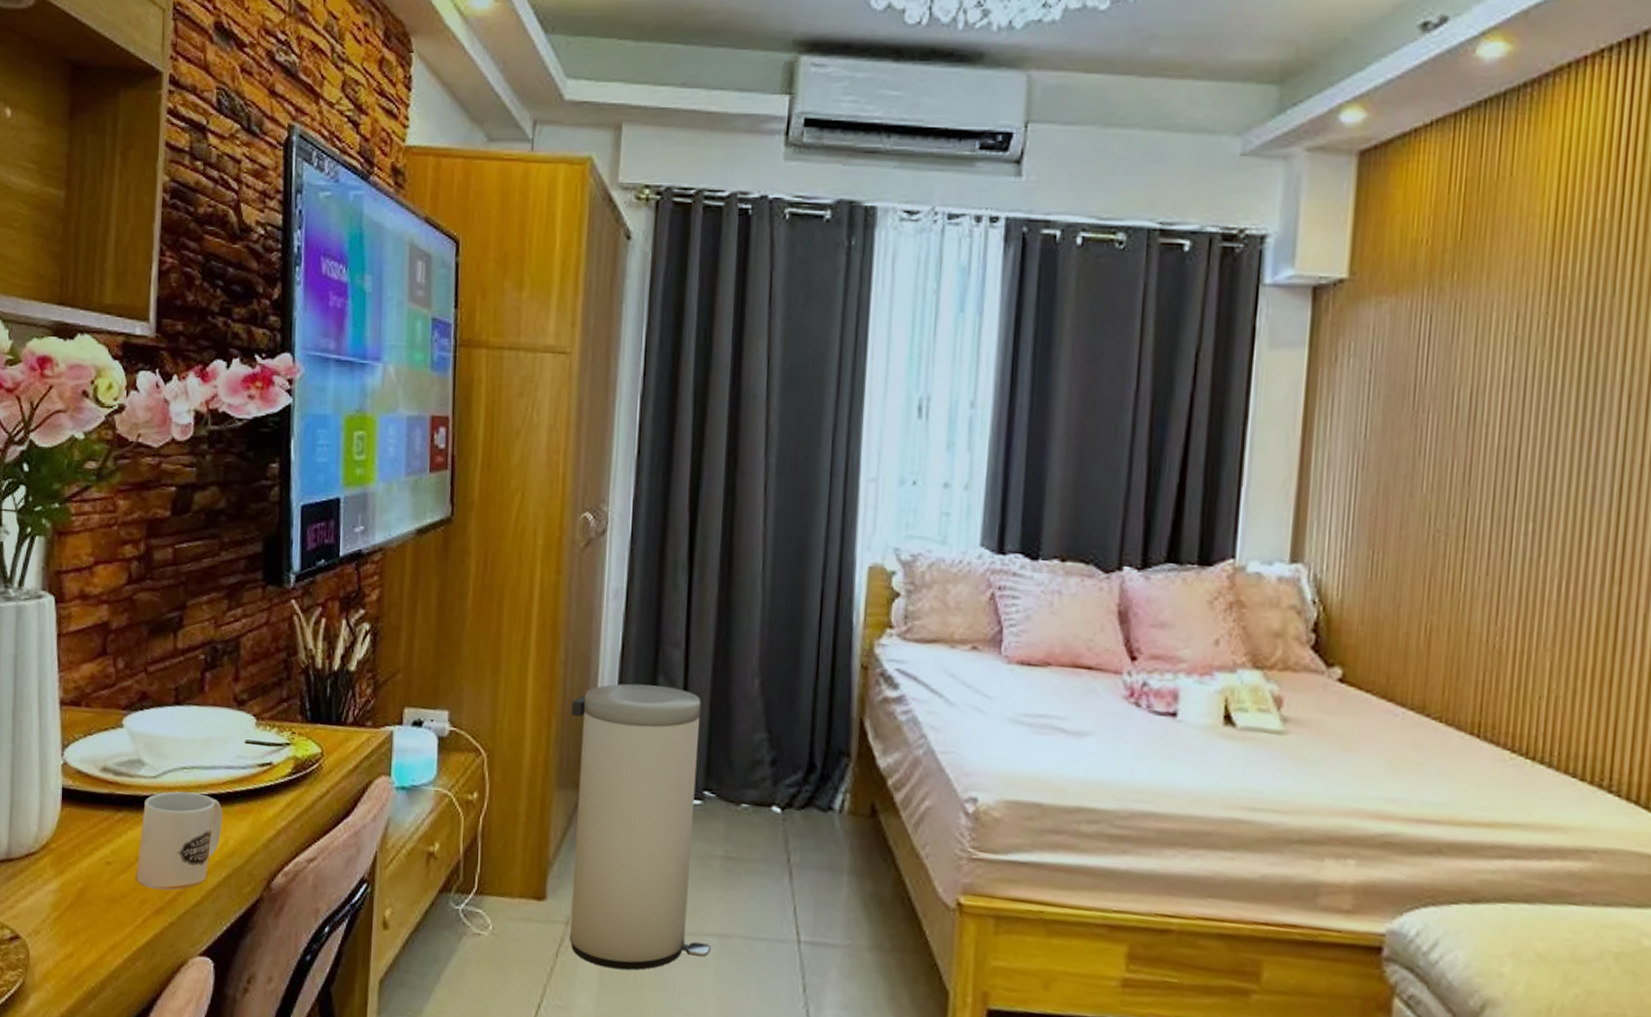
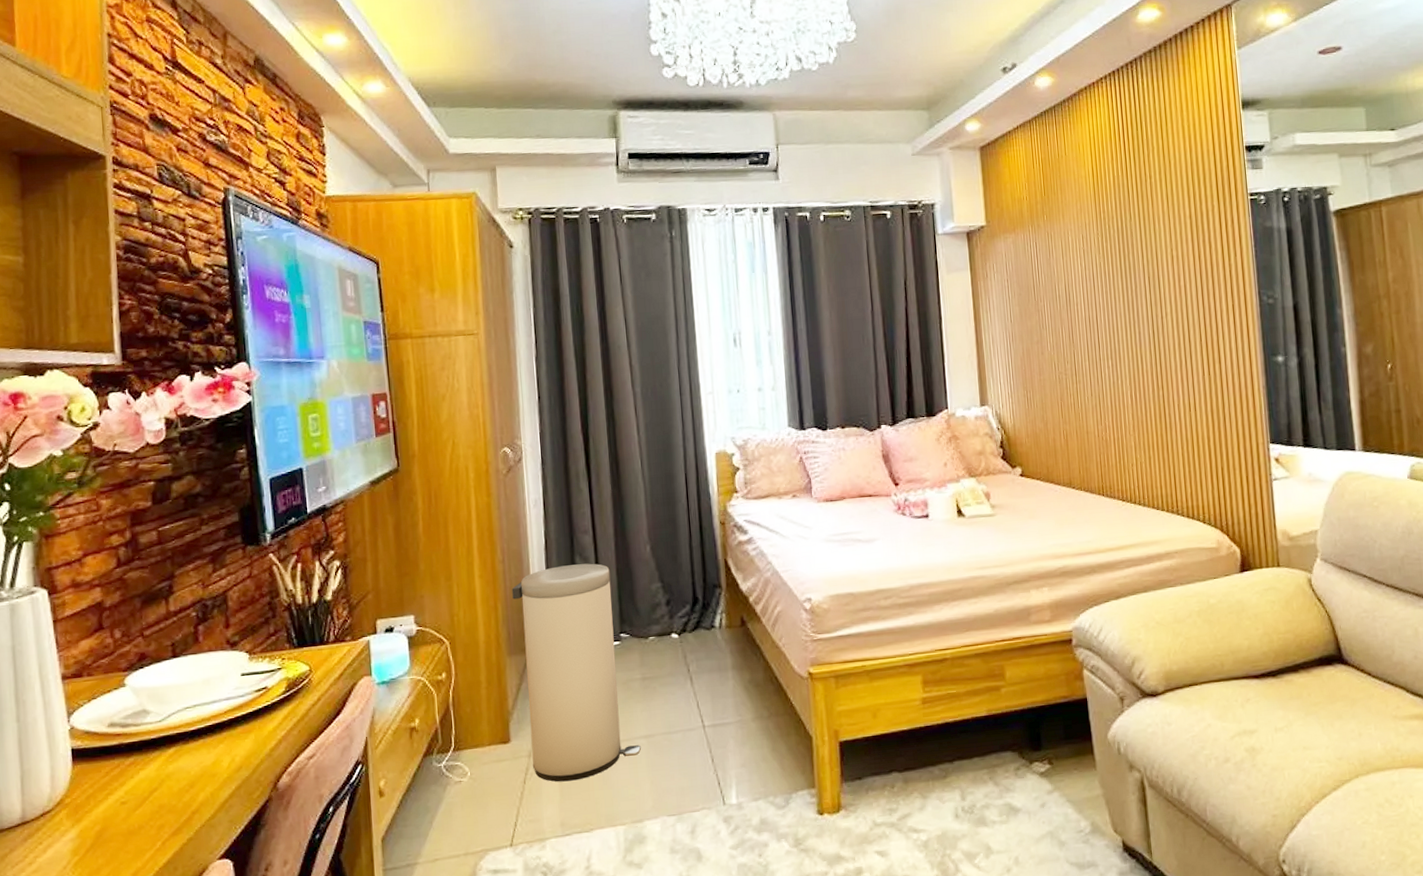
mug: present [136,791,223,891] -> none [151,725,228,815]

